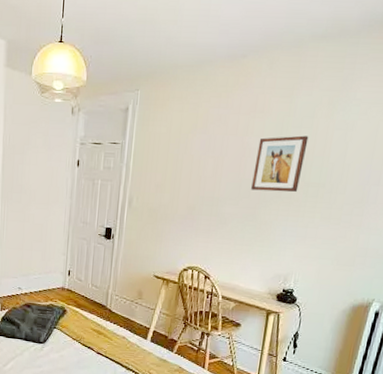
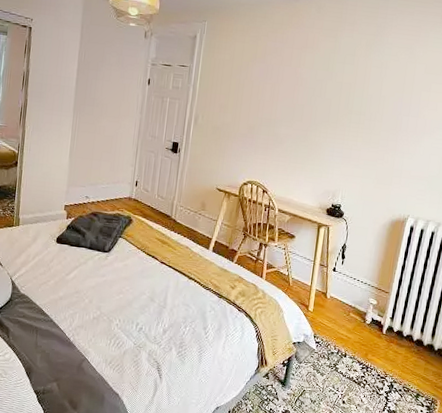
wall art: present [251,135,309,192] -> none [303,70,351,118]

